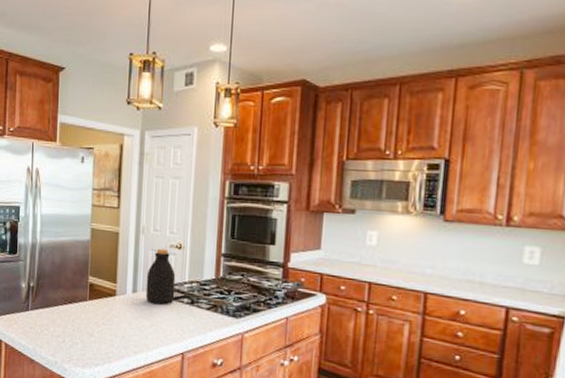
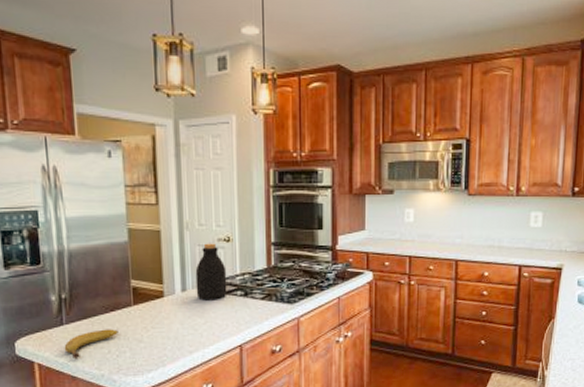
fruit: none [27,319,73,344] -> present [64,329,118,360]

